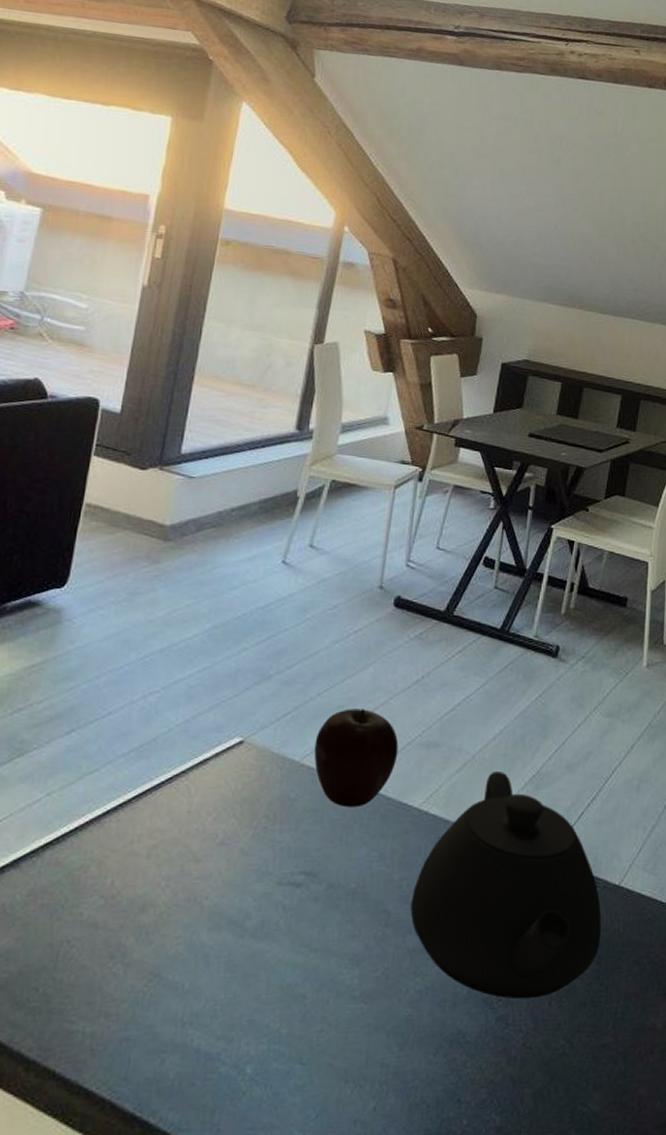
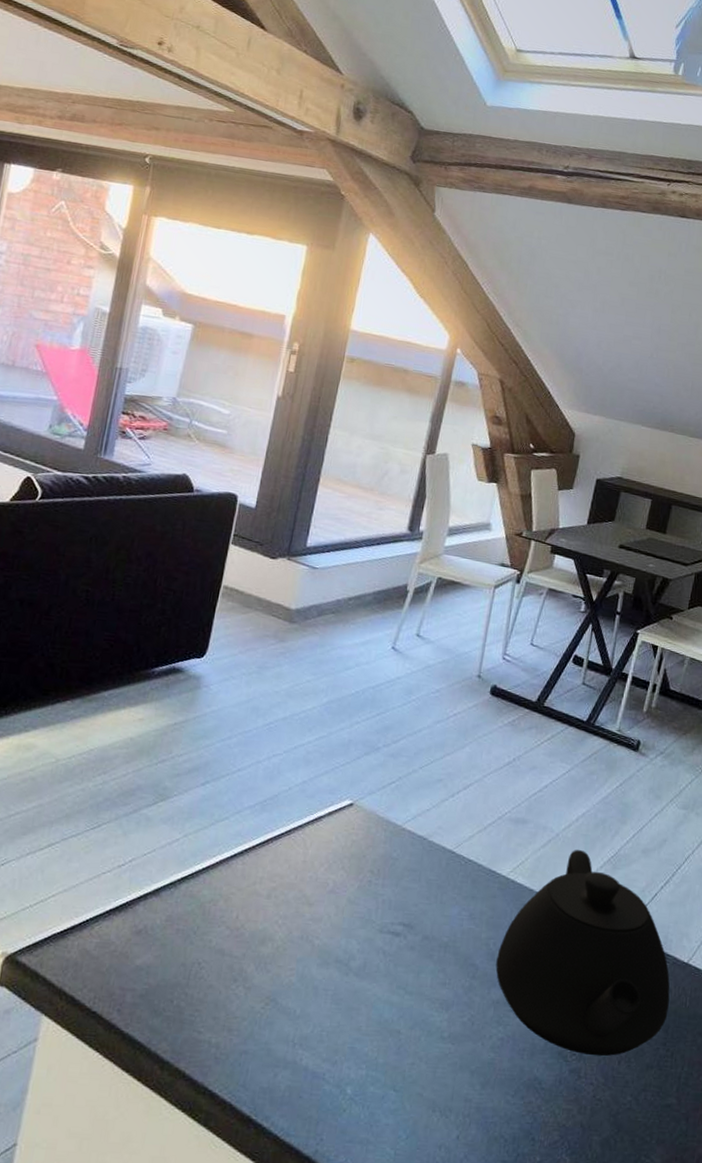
fruit: present [314,709,399,808] -> none [414,782,490,871]

